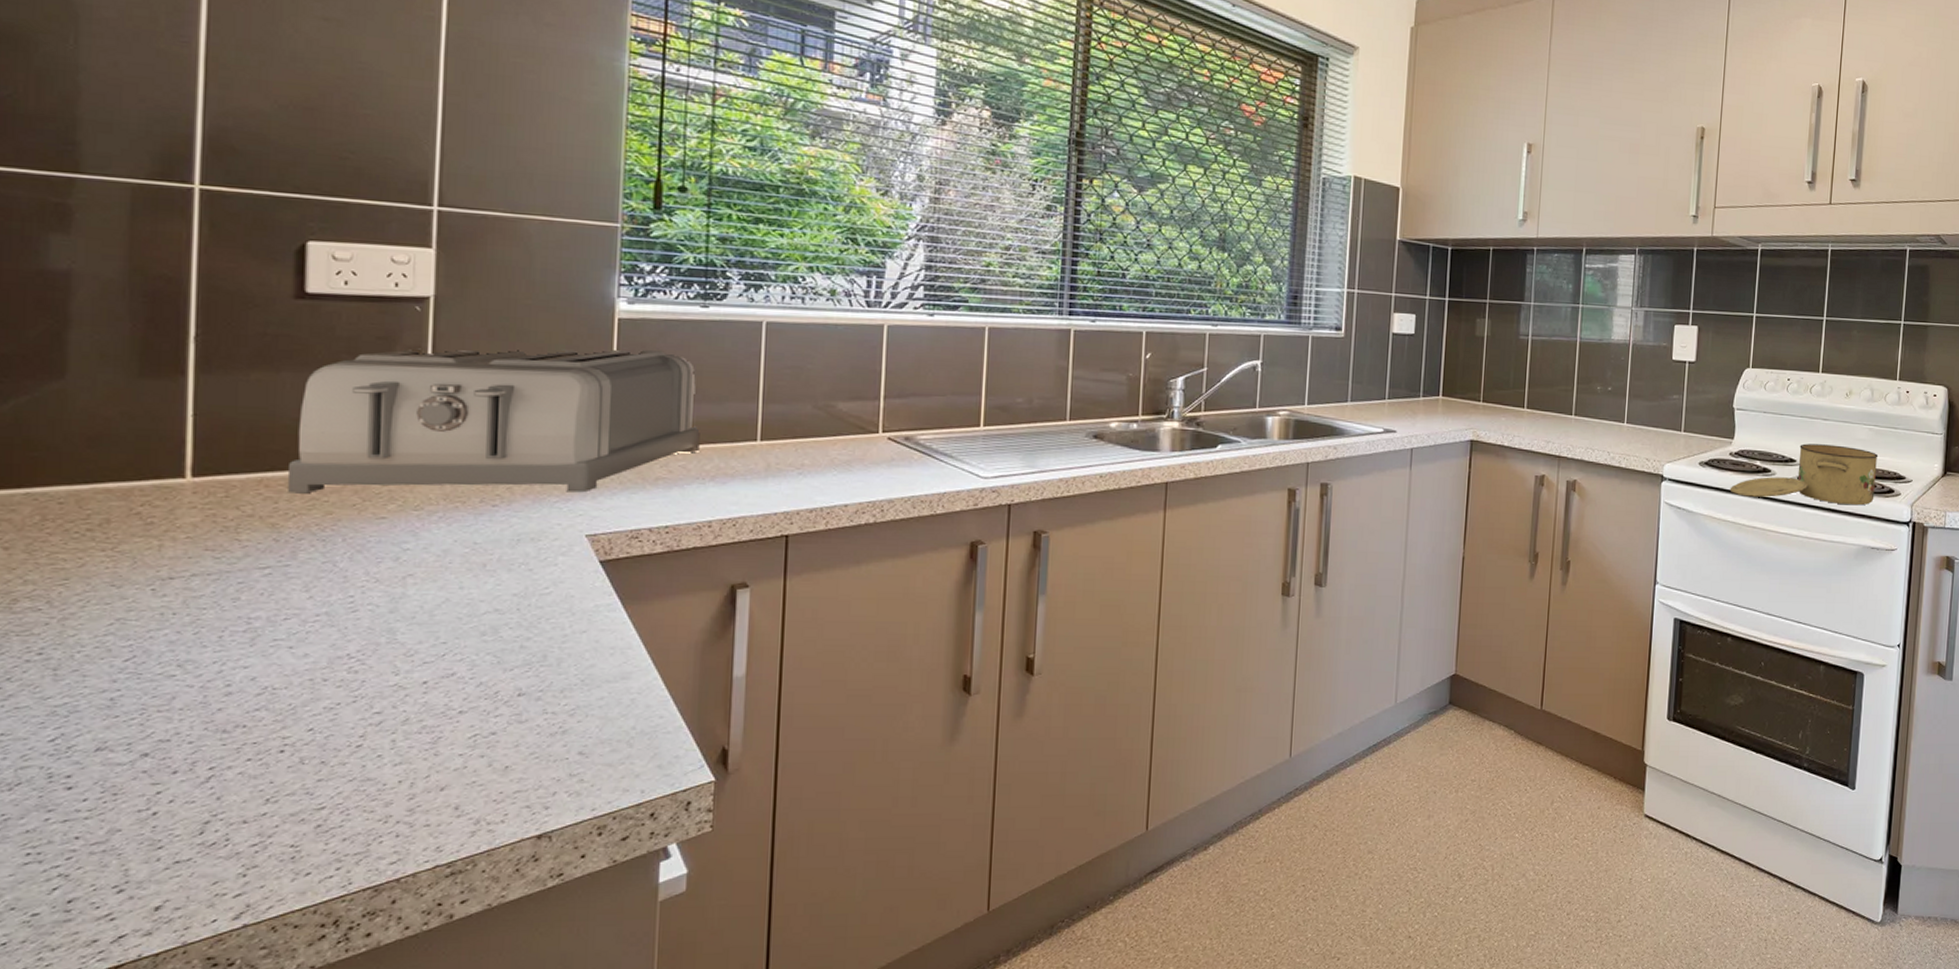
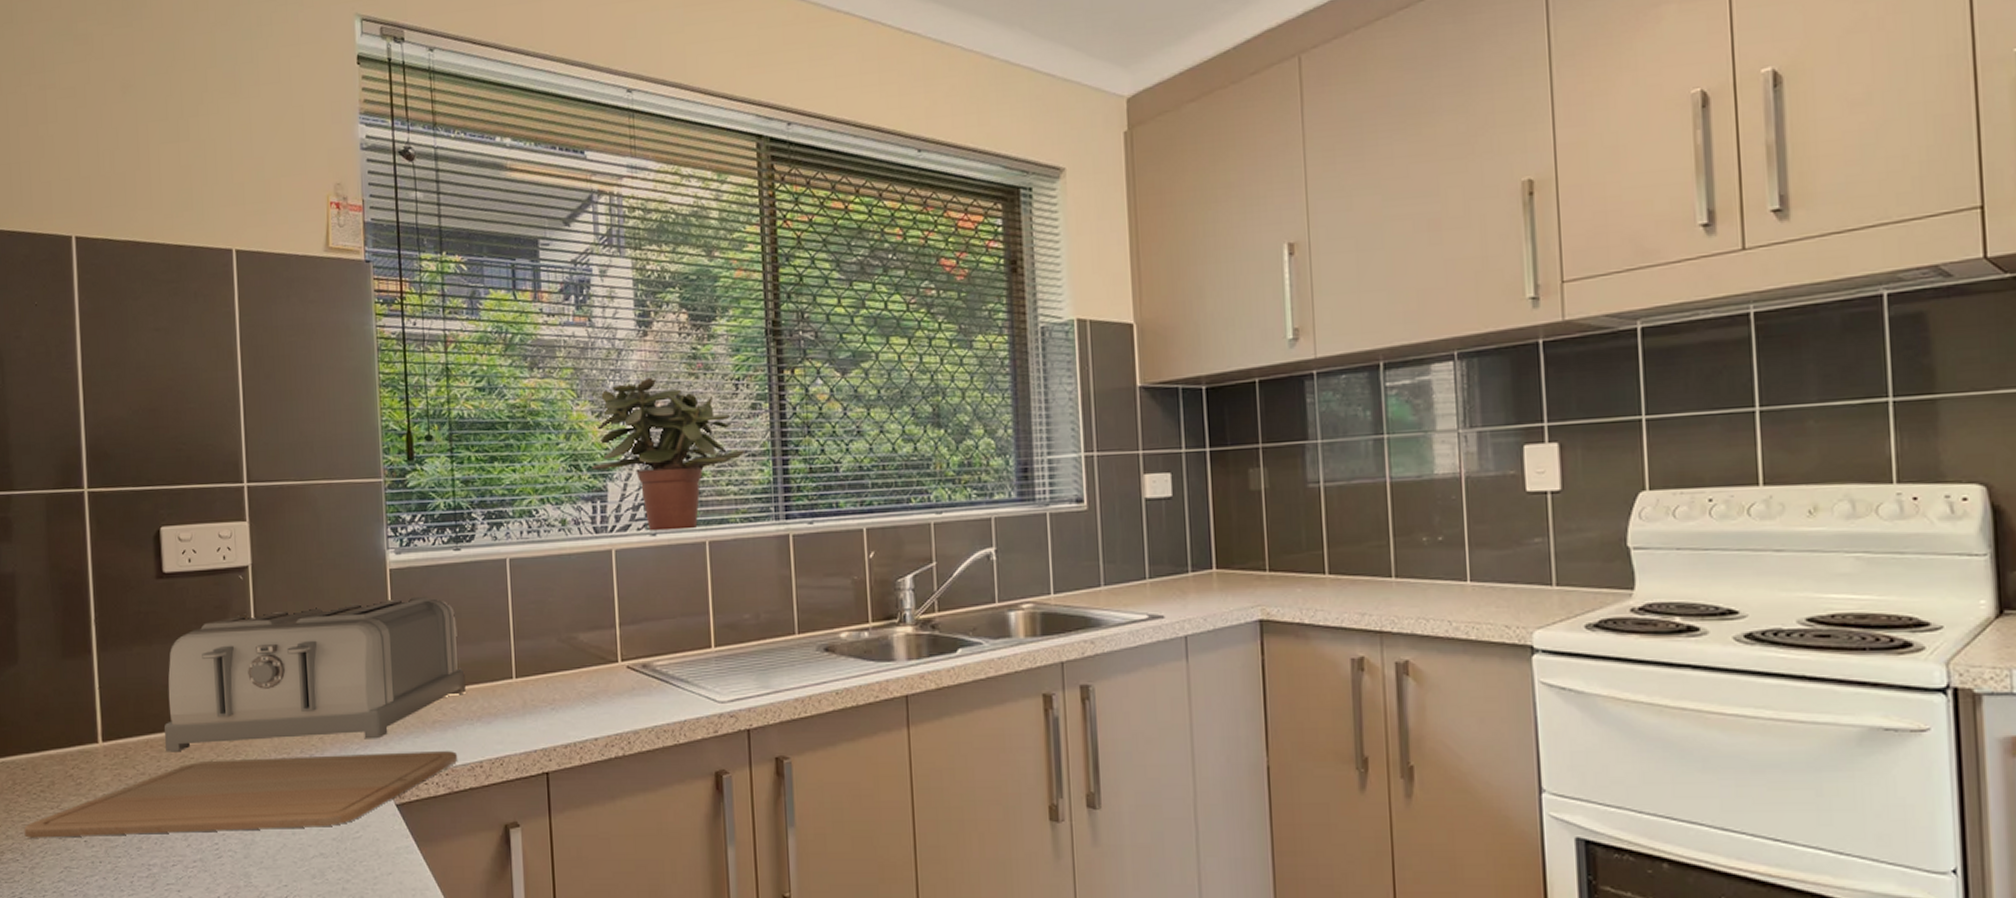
chopping board: none [54,505,683,585] -> present [24,751,458,838]
potted plant: none [871,165,1036,314] -> present [592,377,745,531]
cooking pot: present [1730,443,1879,506] -> none [1637,585,1879,670]

